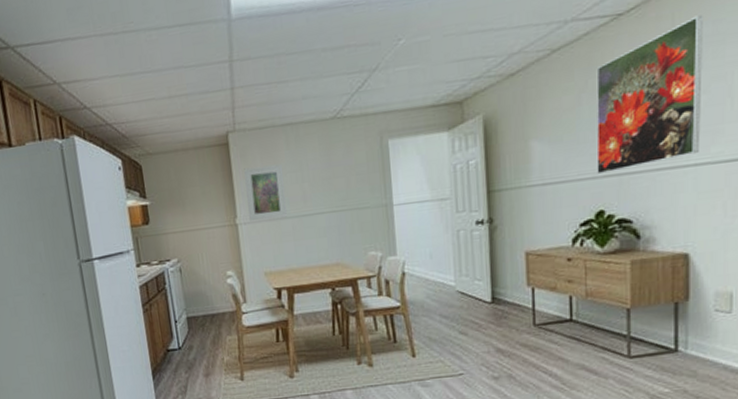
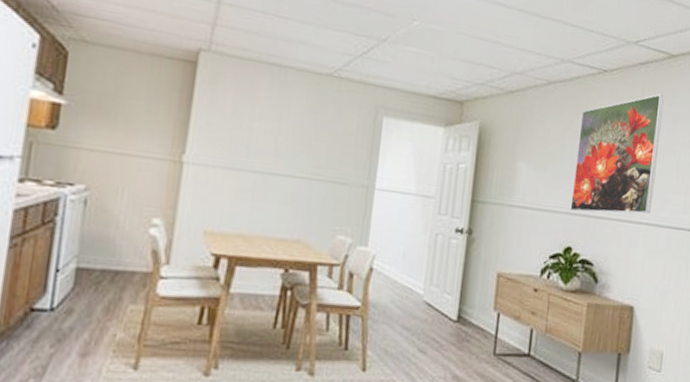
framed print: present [244,164,287,222] -> none [199,98,259,170]

